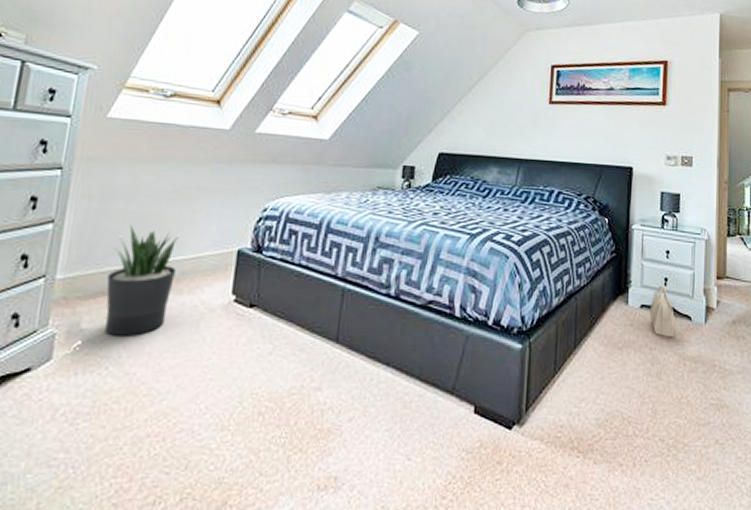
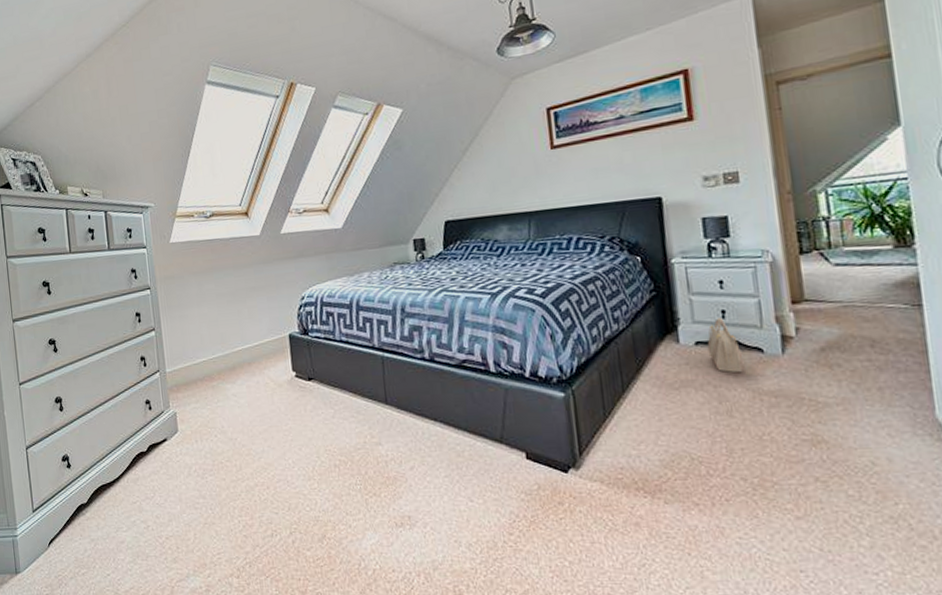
planter: present [105,224,178,336] -> none [200,324,248,411]

